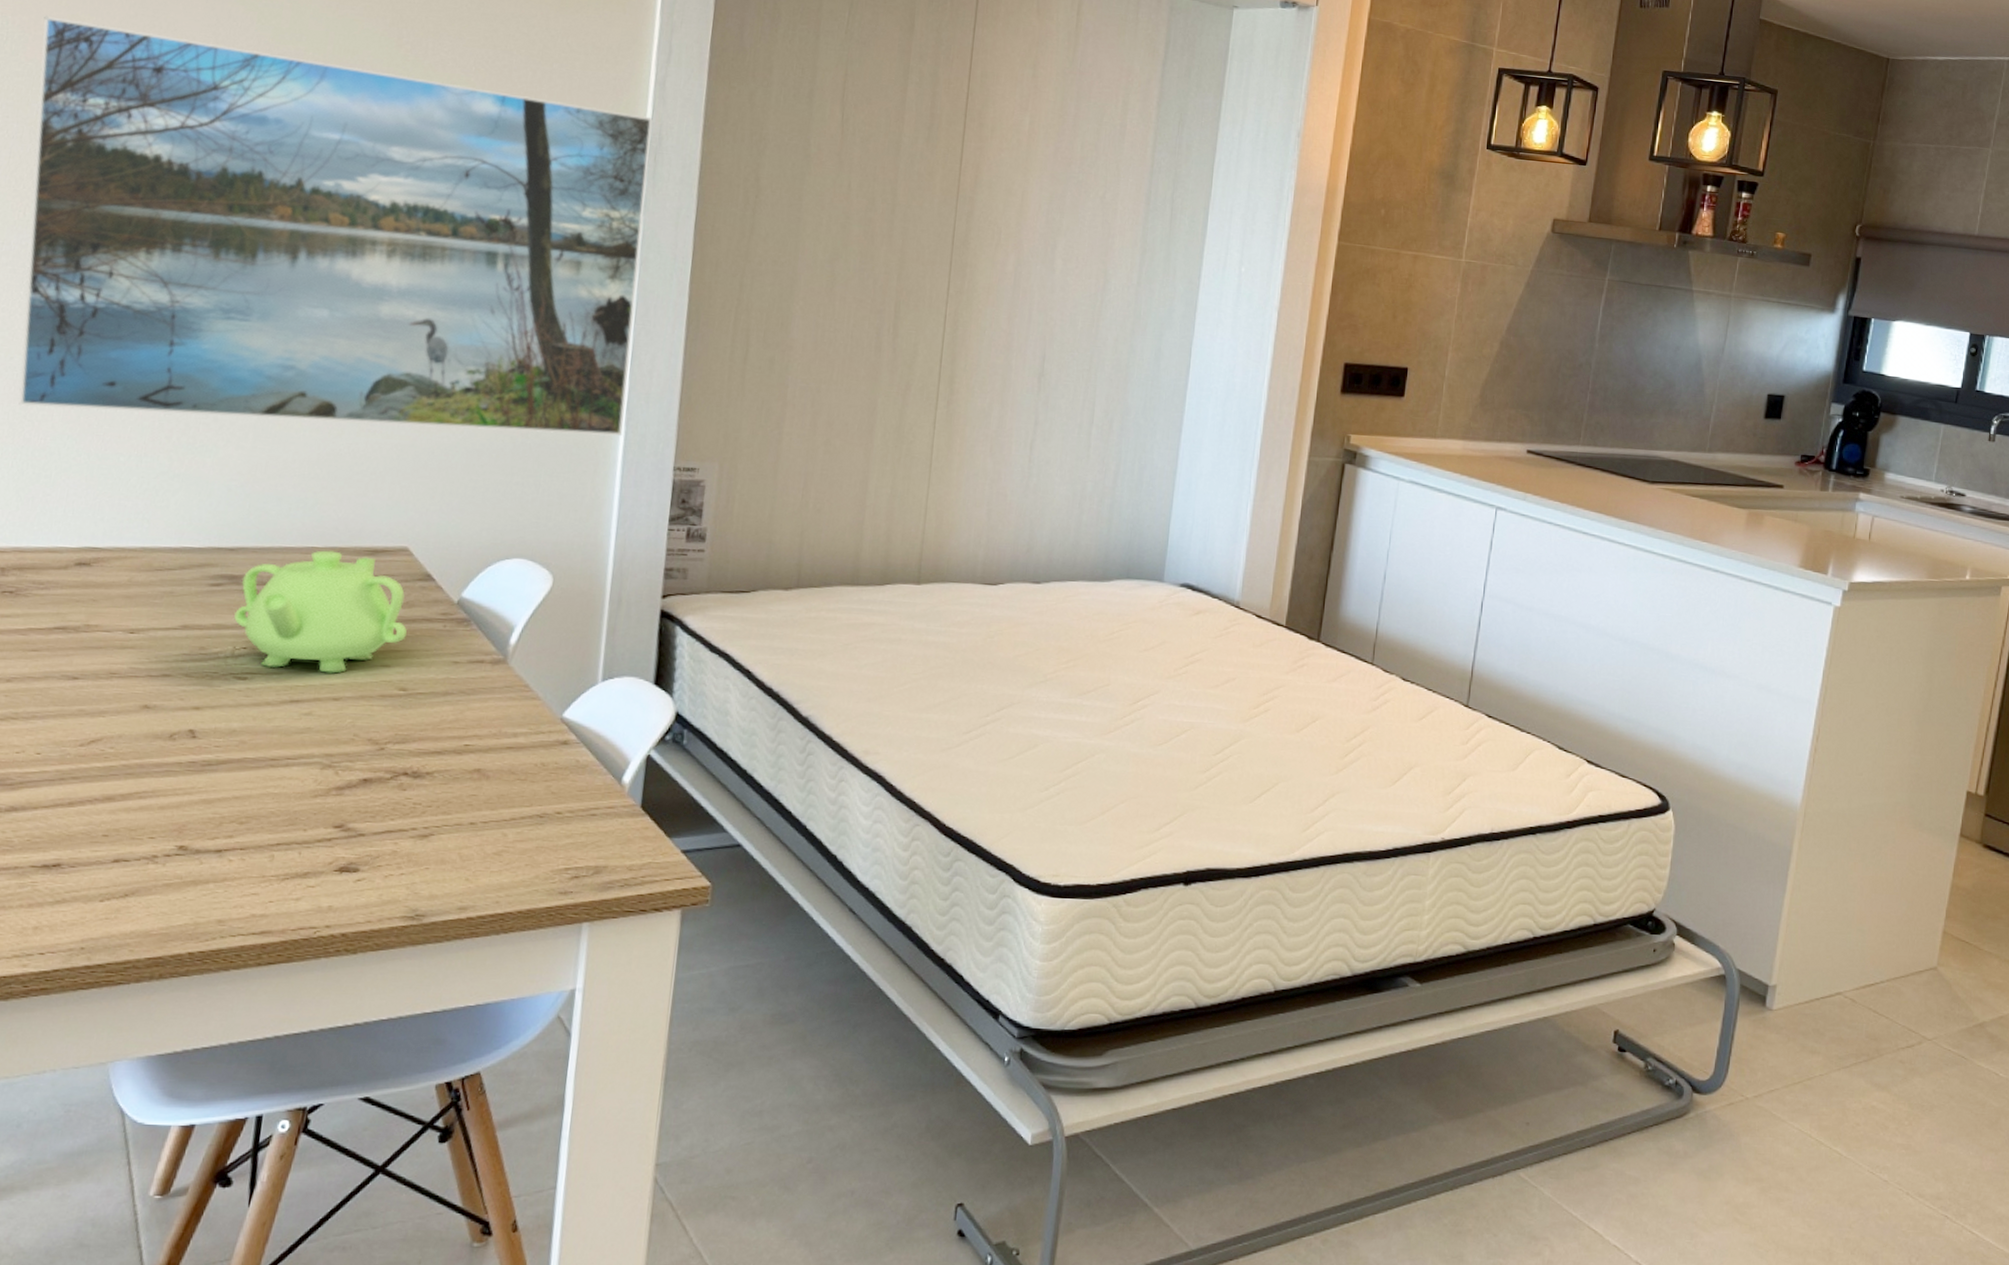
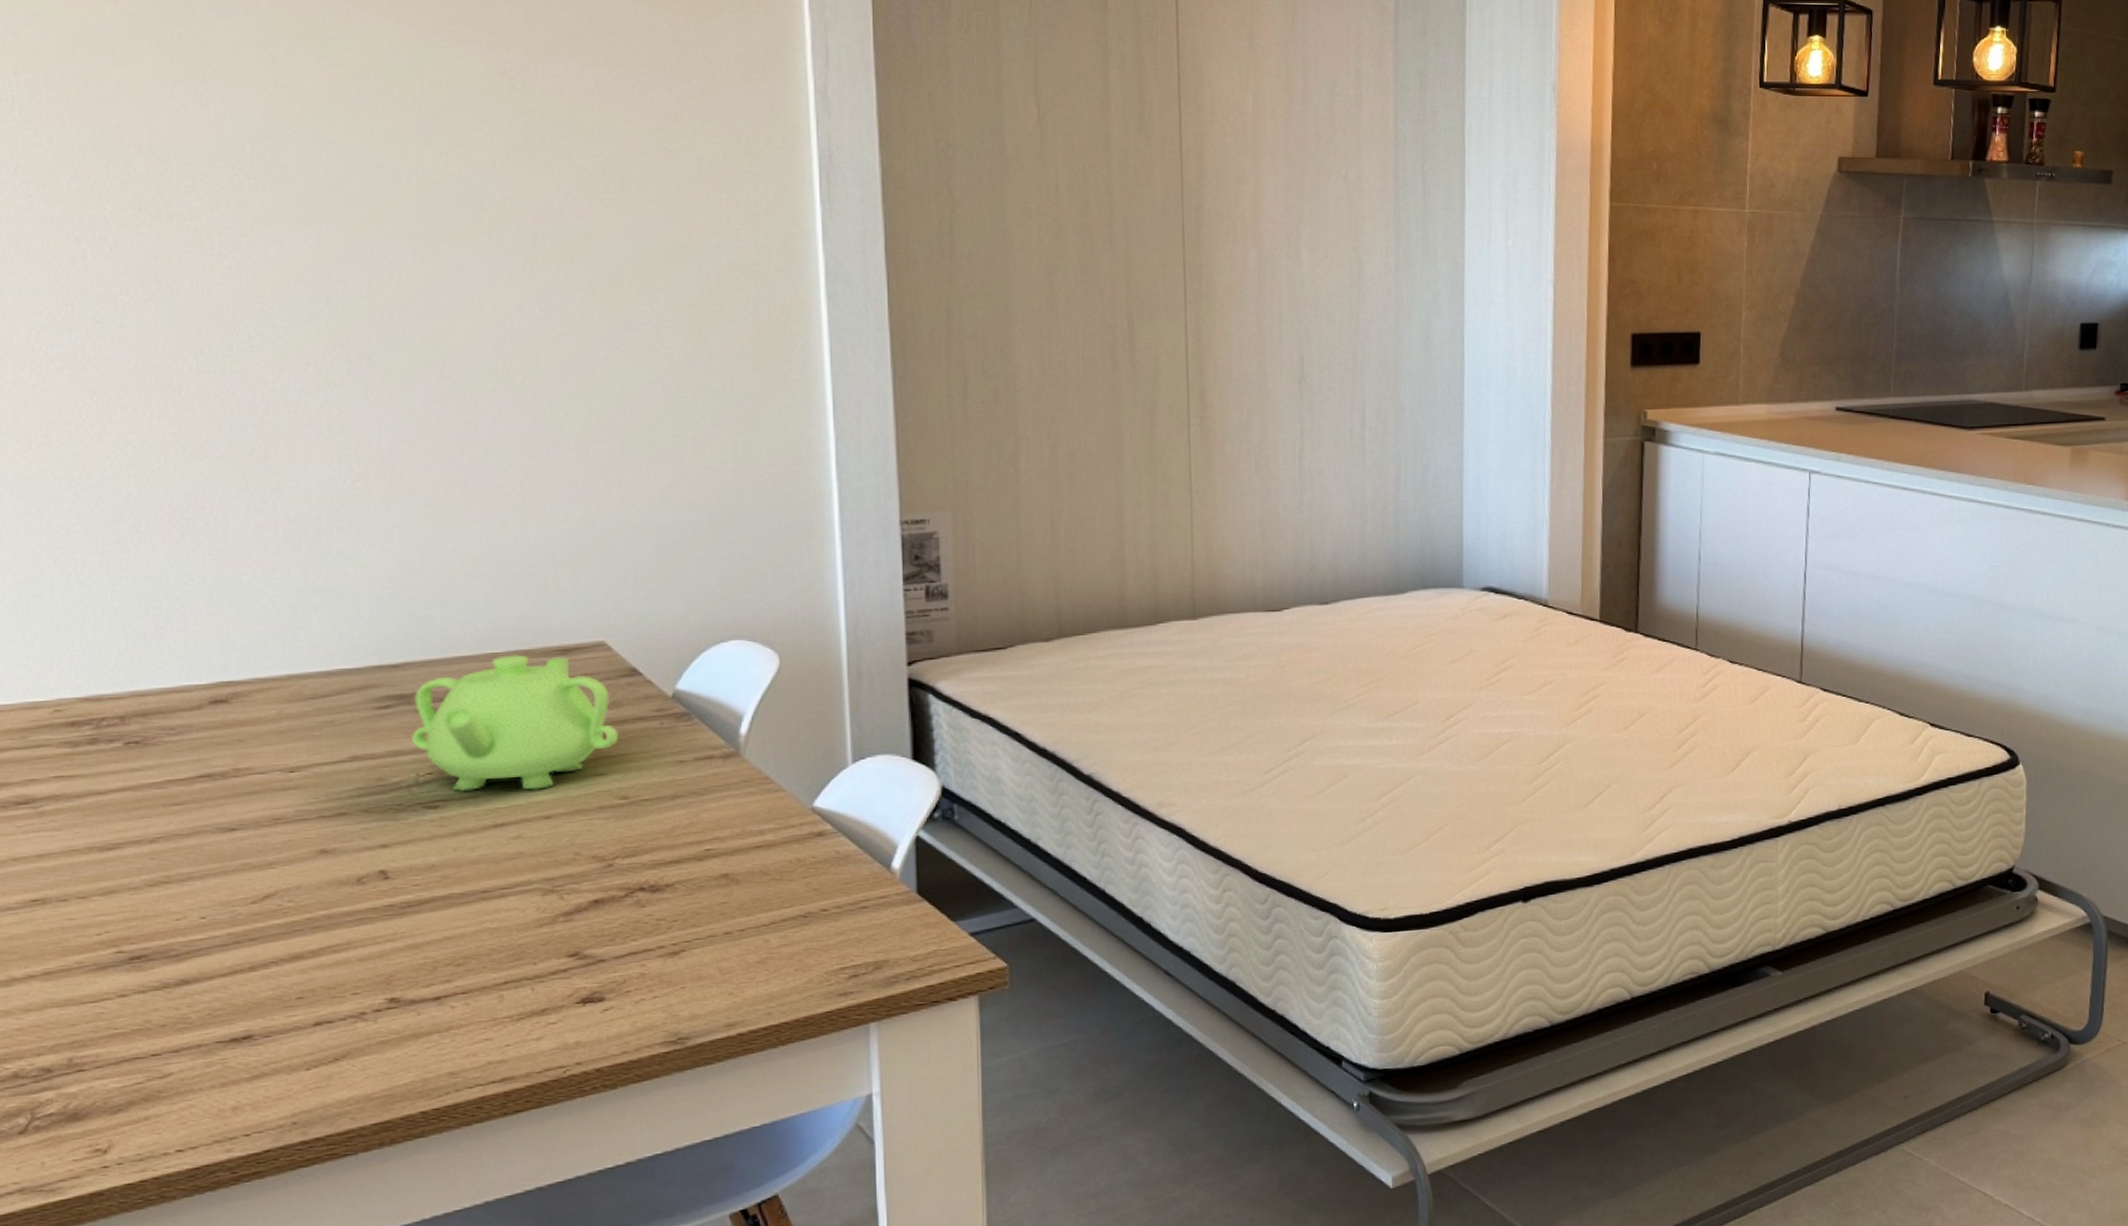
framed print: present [18,16,654,437] -> none [56,72,836,530]

